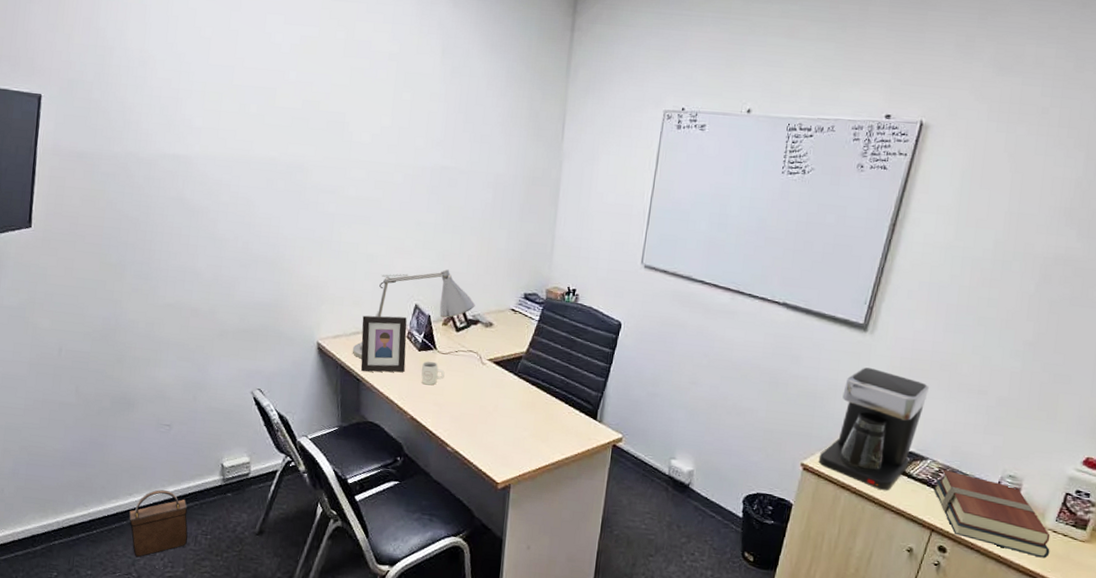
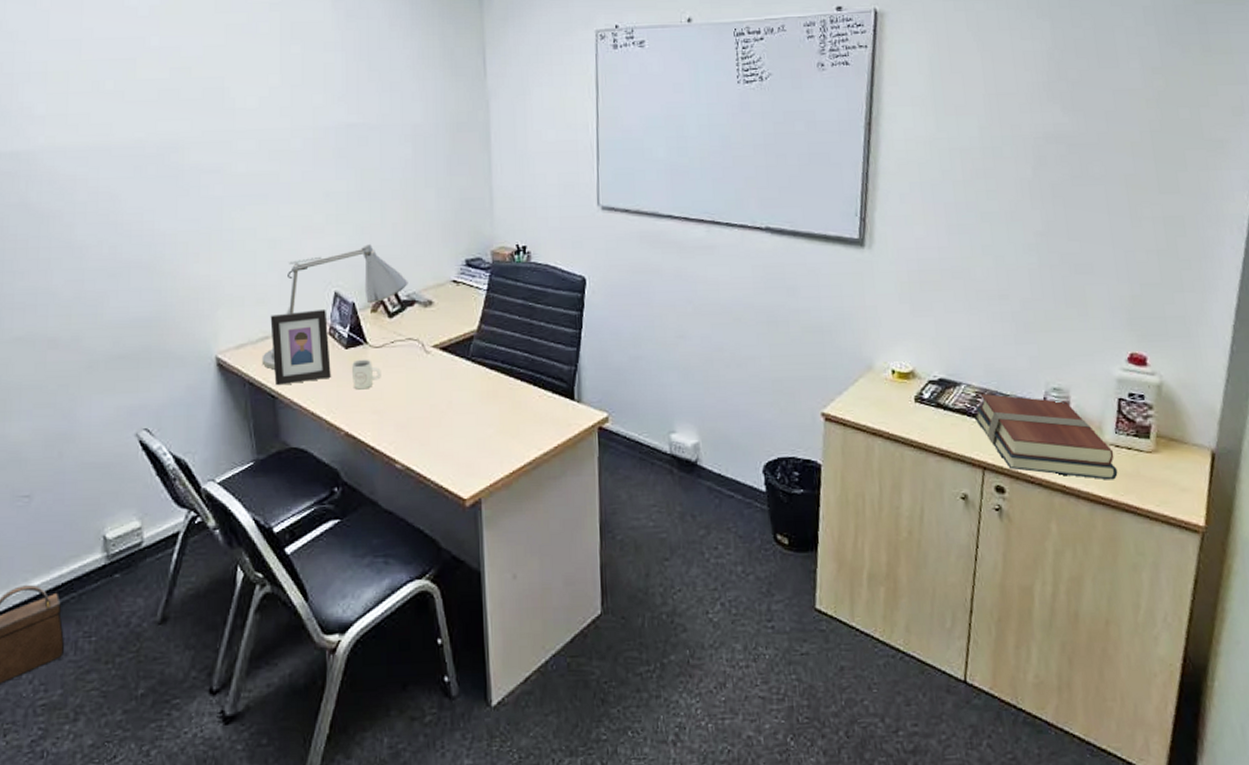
coffee maker: present [818,367,929,492] -> none [840,288,946,431]

